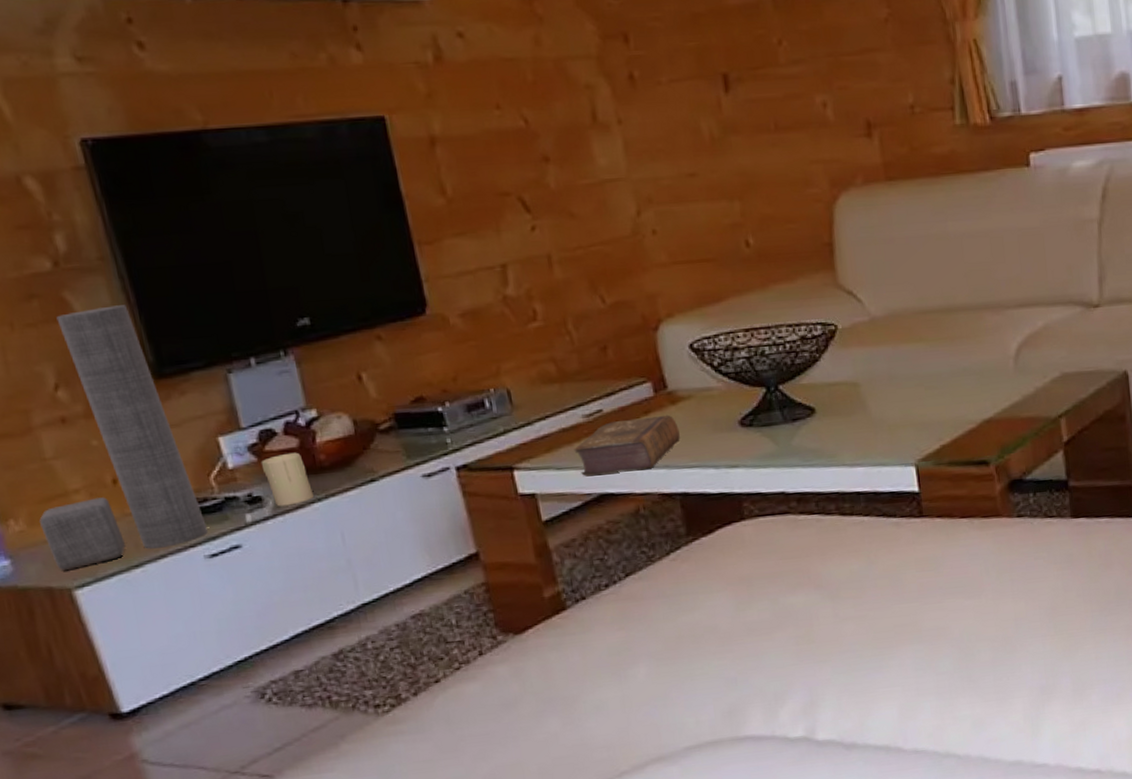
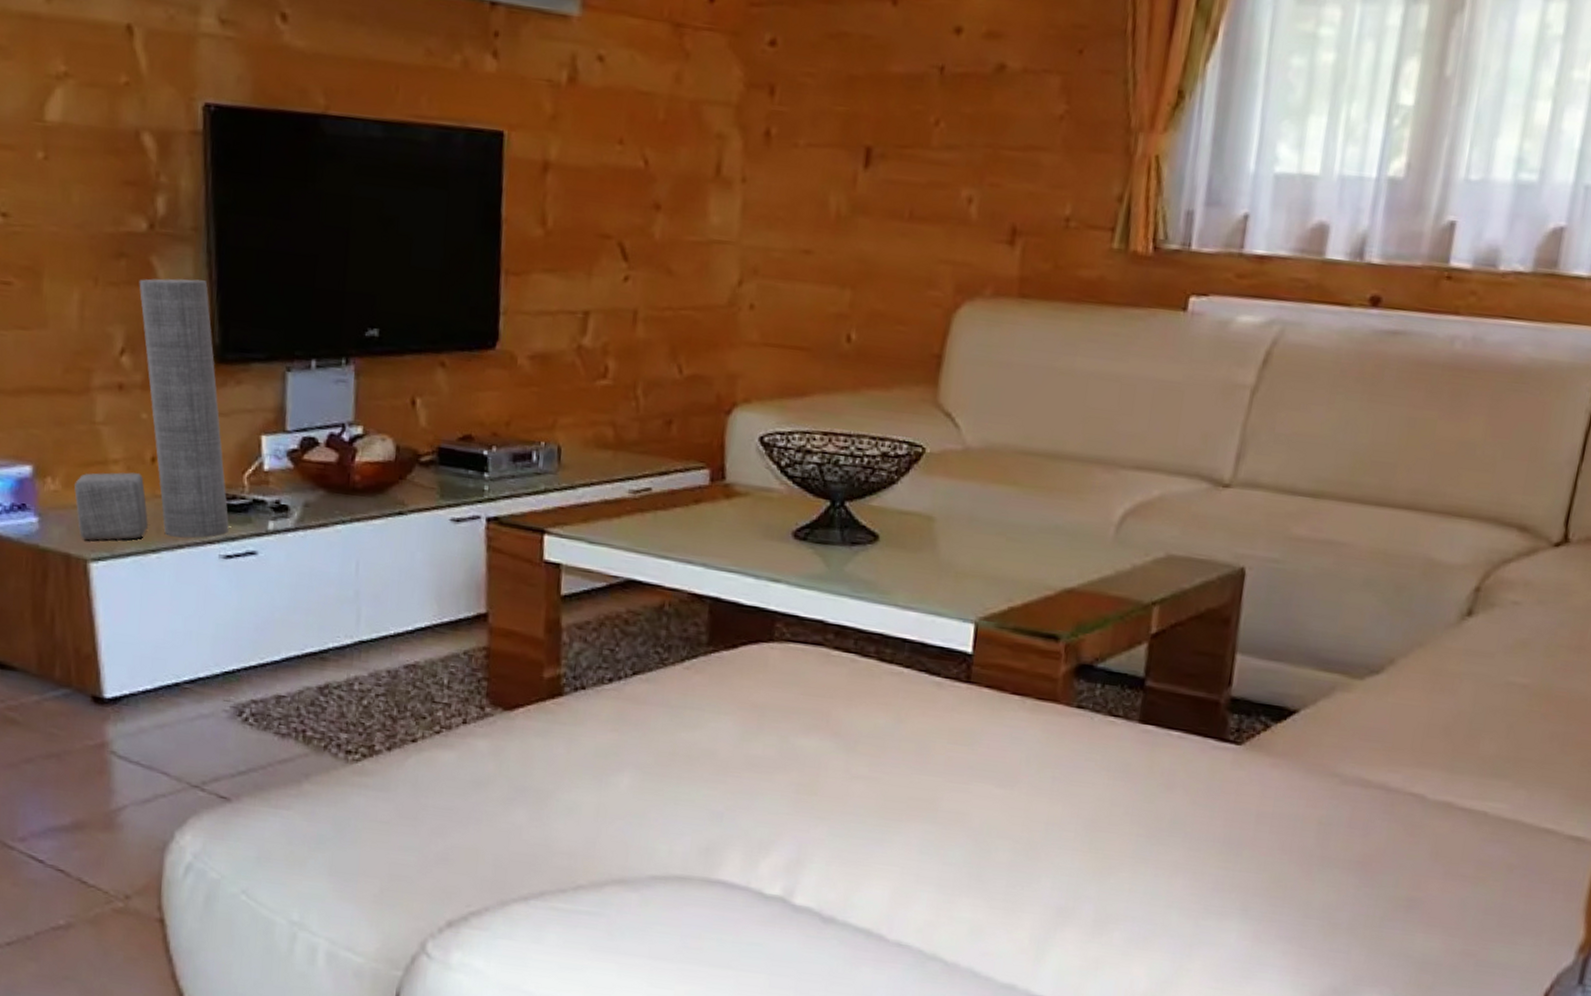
candle: present [261,452,315,507] -> none [296,466,340,522]
book: present [574,414,680,477] -> none [611,503,727,564]

